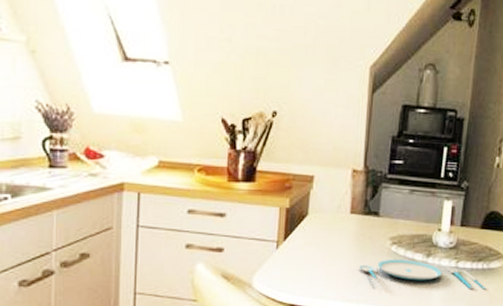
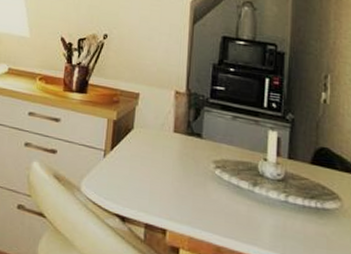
plate: present [358,260,486,290] -> none [182,182,322,232]

